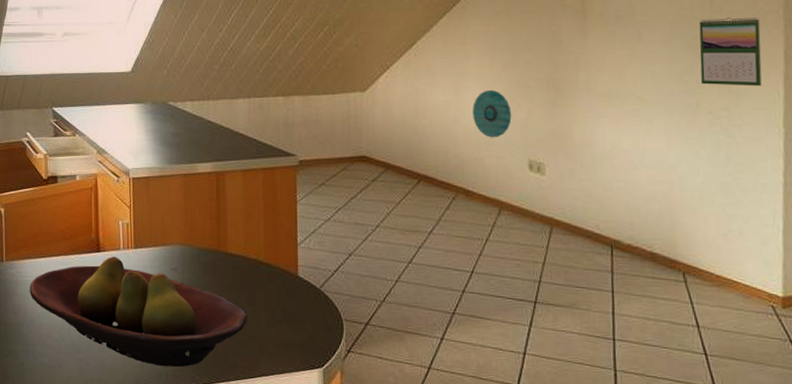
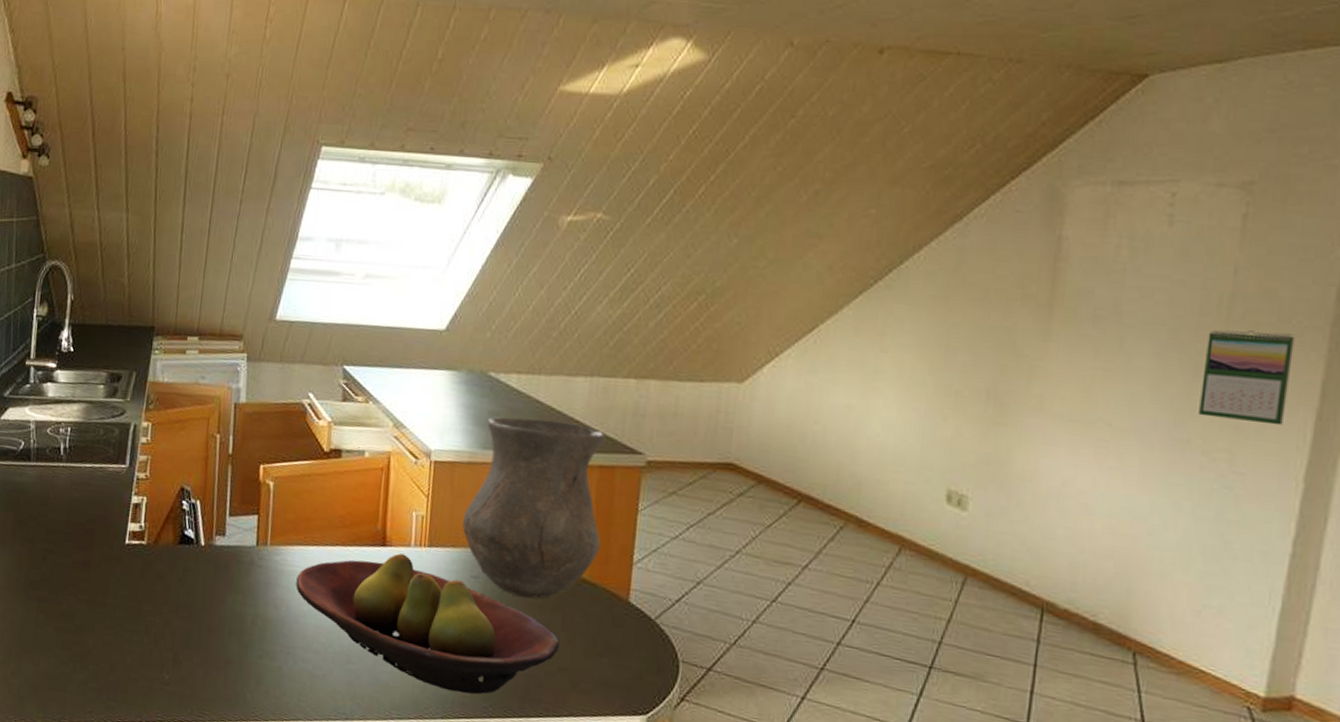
vase: none [160,135,271,283] -> present [462,417,606,599]
decorative plate: present [473,89,512,138] -> none [880,395,934,458]

